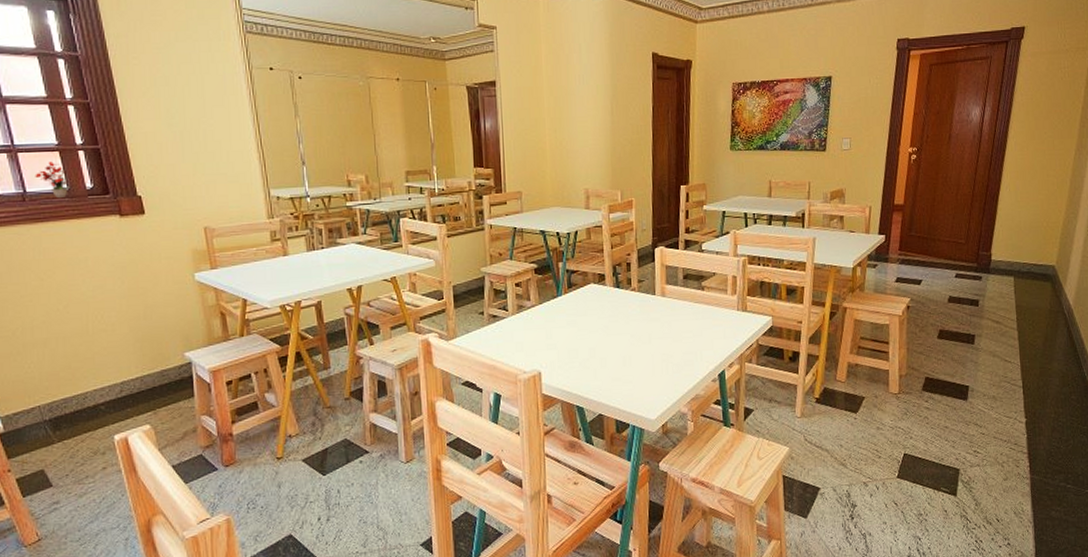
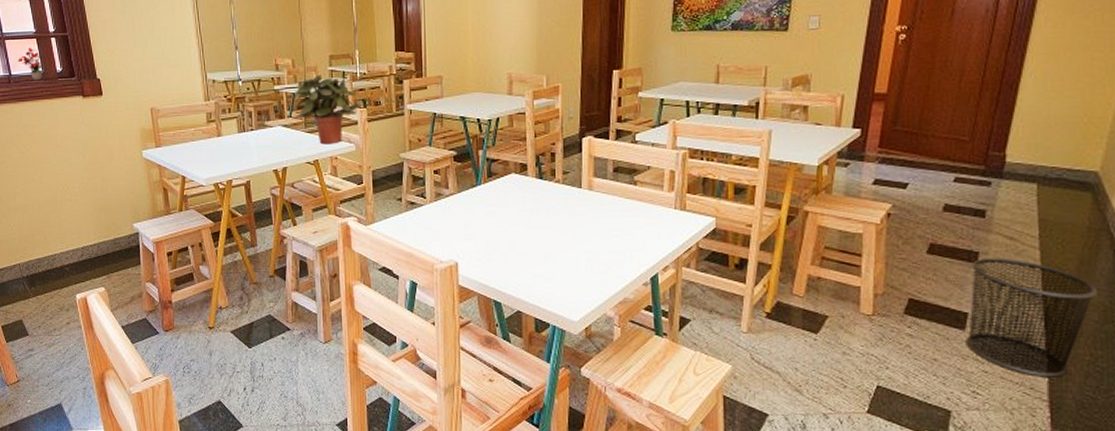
potted plant: none [369,190,440,261] -> present [294,74,361,145]
trash can: none [968,338,1058,434] -> present [965,258,1097,378]

